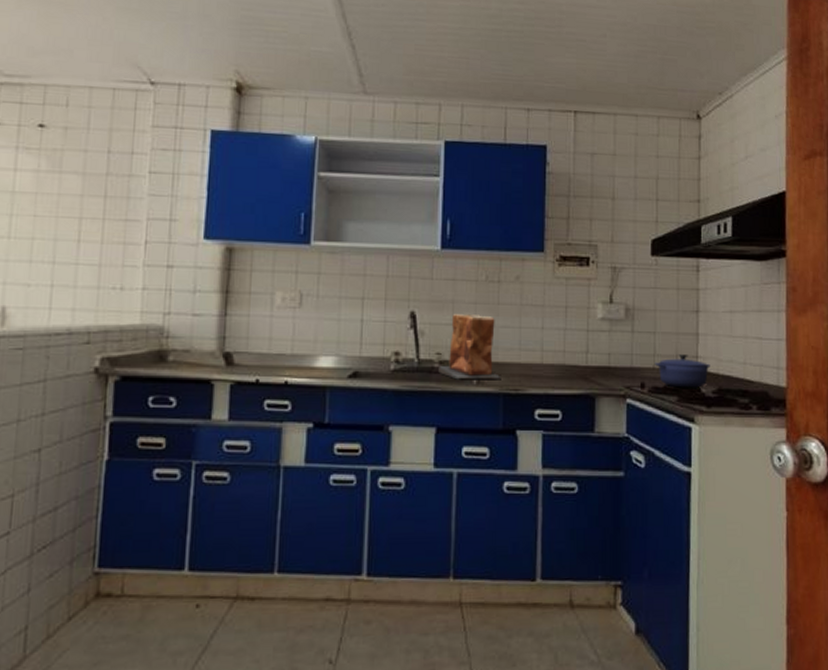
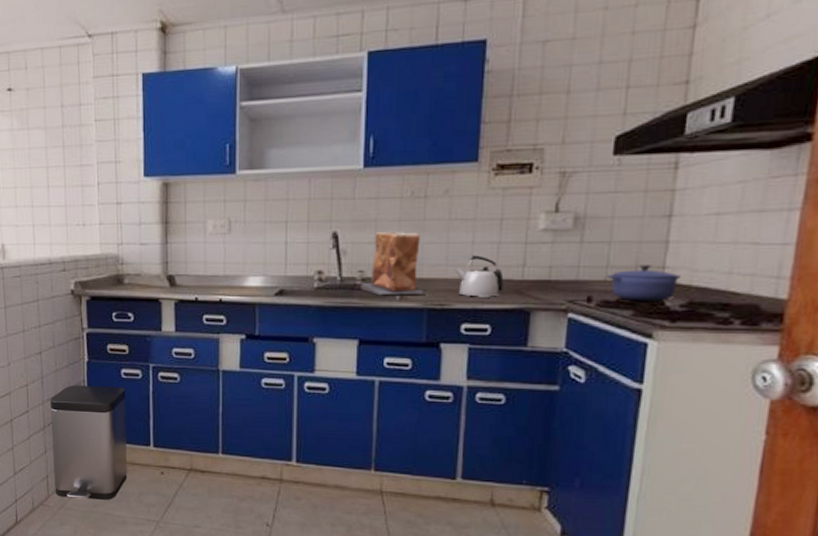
pedal bin: none [35,491,157,656] -> present [50,385,127,500]
kettle: none [527,340,571,384] -> present [454,255,504,299]

